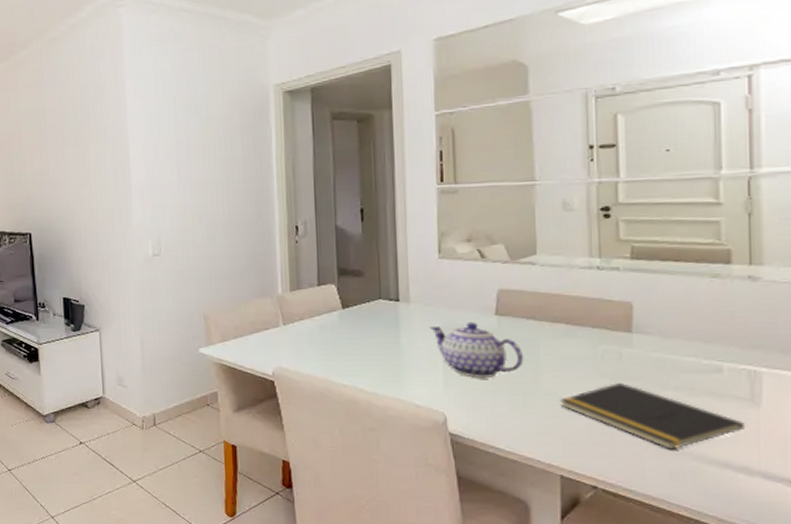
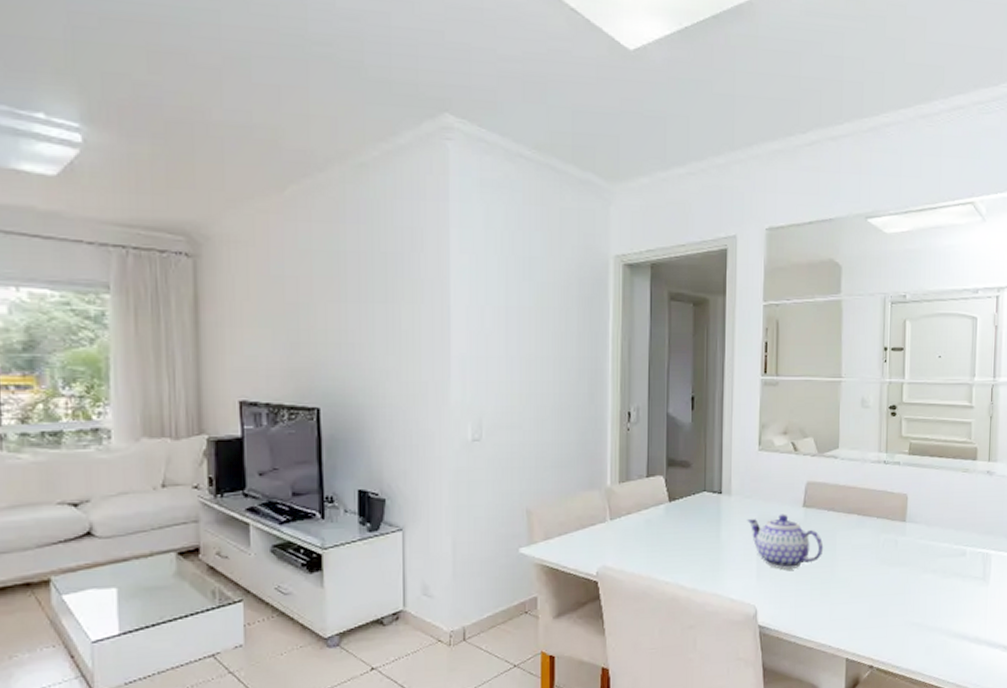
notepad: present [559,383,744,450] -> none [849,569,978,627]

